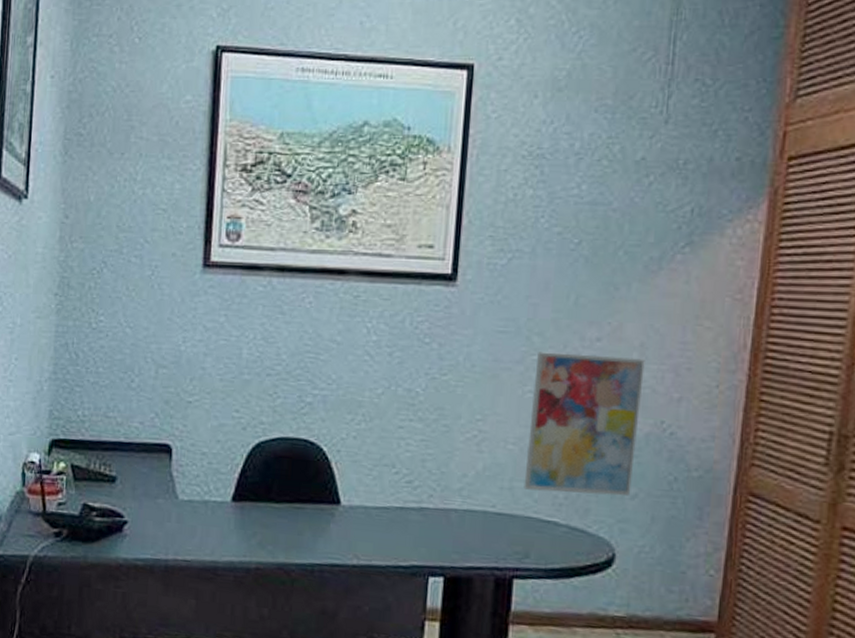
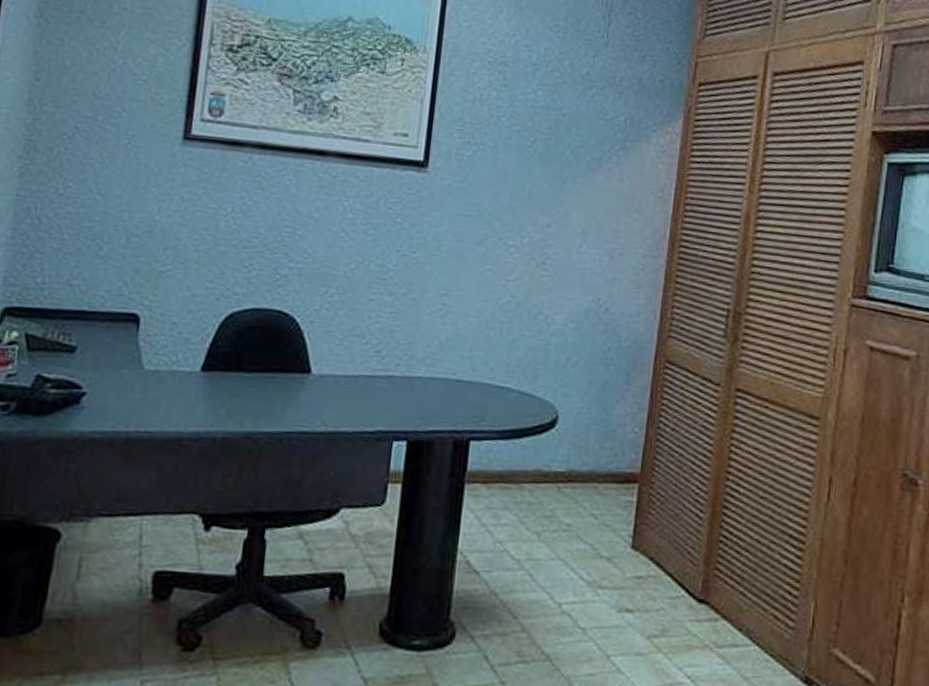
wall art: present [524,351,645,497] -> none [481,234,586,364]

